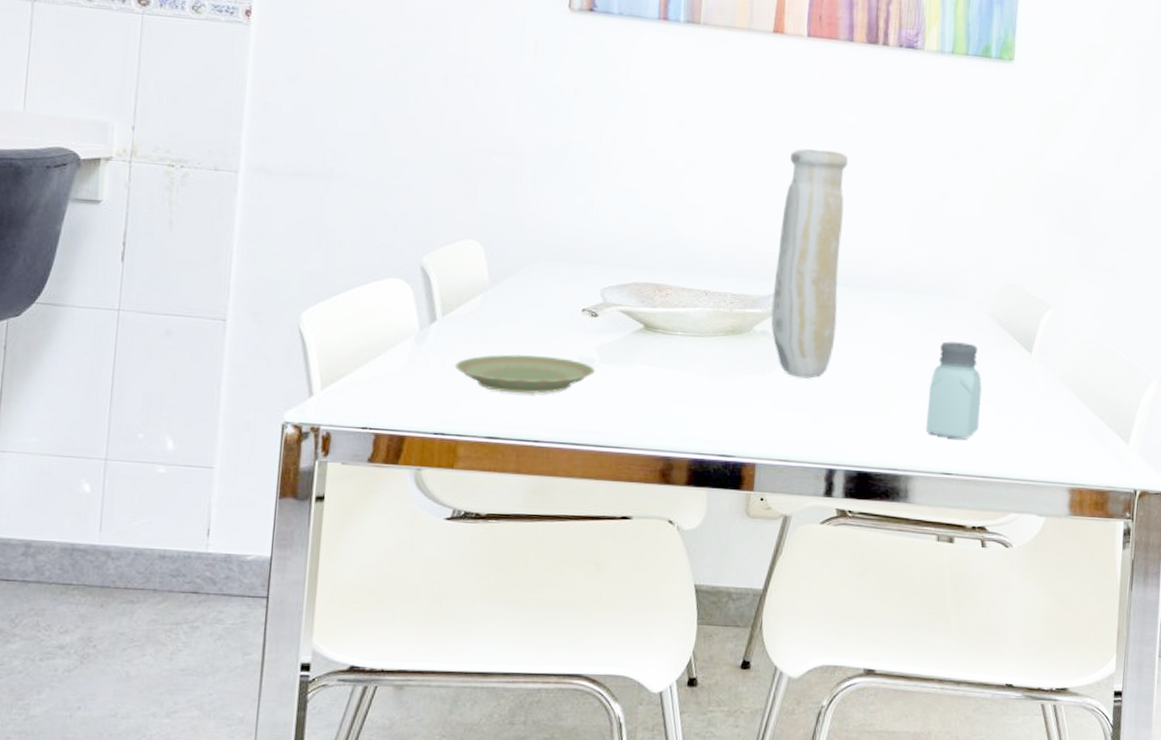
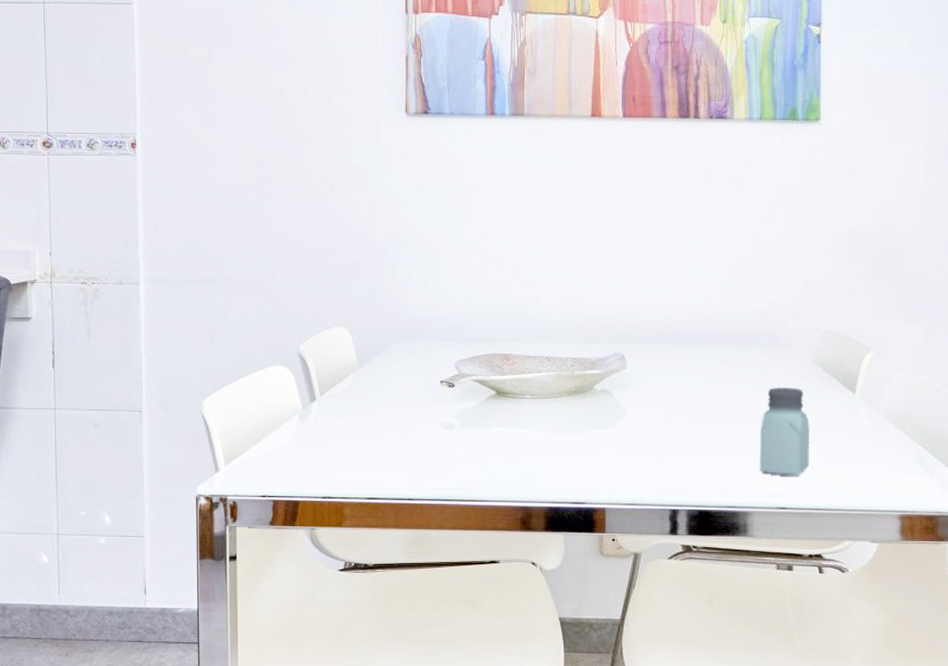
plate: present [454,354,596,394] -> none [334,425,457,459]
vase: present [770,148,849,379] -> none [609,220,670,430]

